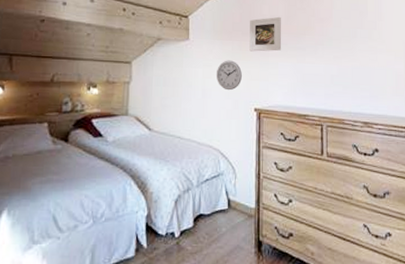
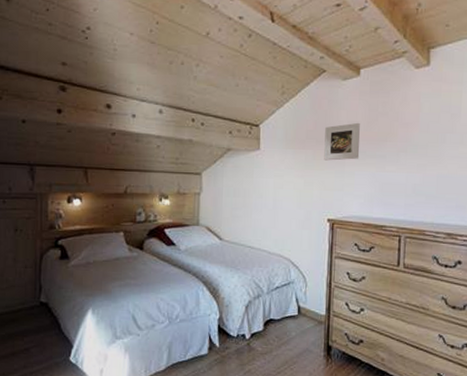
wall clock: present [217,60,242,91] -> none [288,170,315,201]

